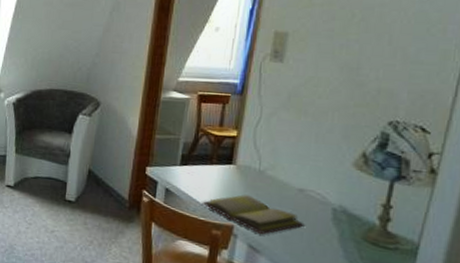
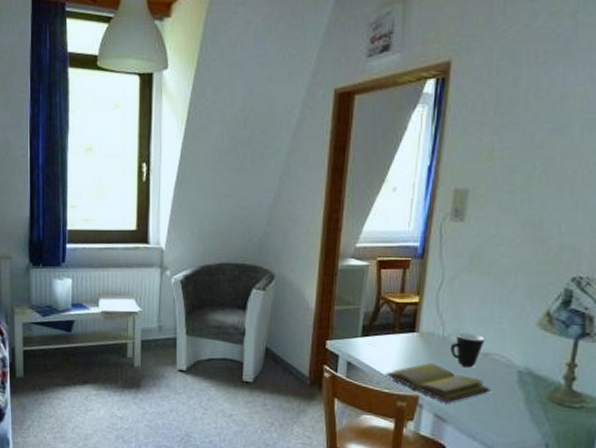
mug: none [266,168,301,202] -> present [451,333,486,368]

